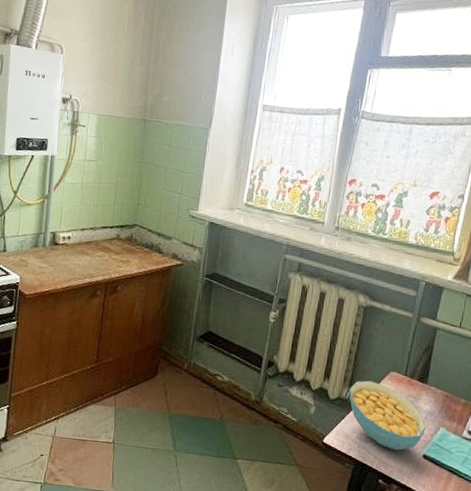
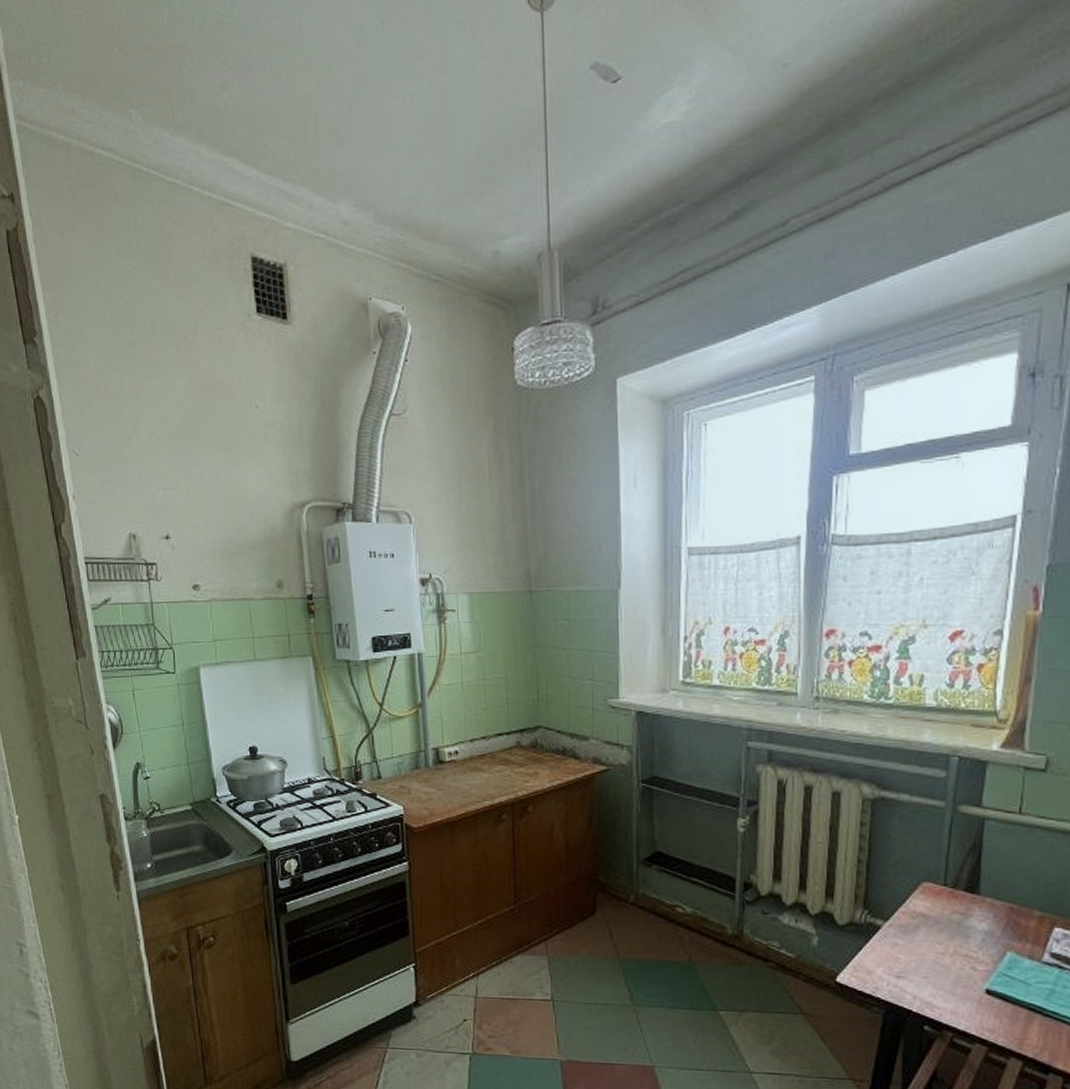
cereal bowl: present [349,380,426,451] -> none [865,897,986,986]

